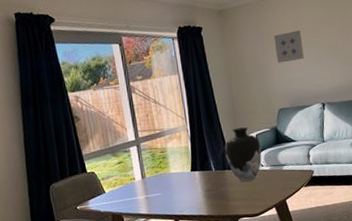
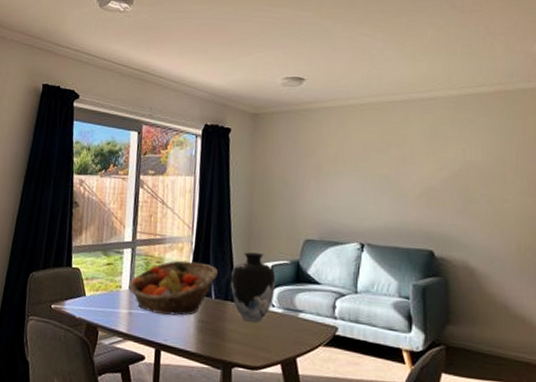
fruit basket: none [141,145,214,193] -> present [128,260,219,316]
wall art: present [274,30,304,63] -> none [311,150,347,186]

